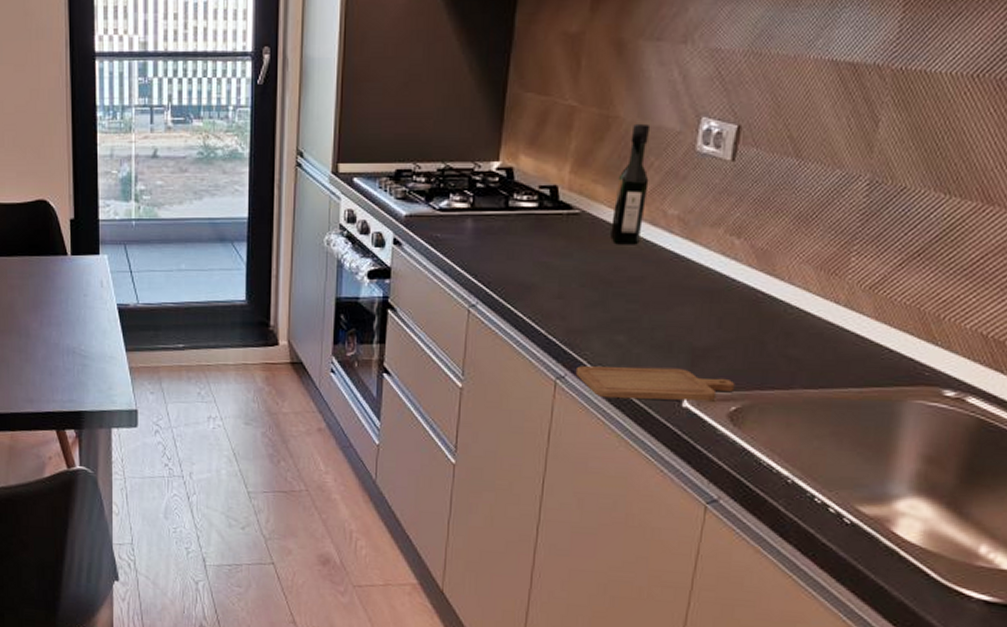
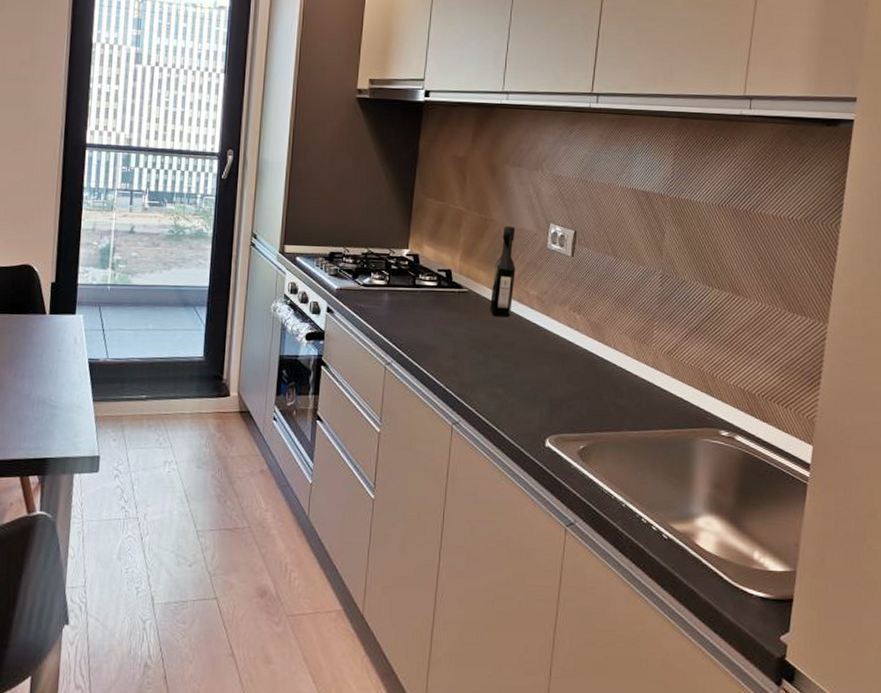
chopping board: present [575,366,735,401] -> none [467,413,582,442]

